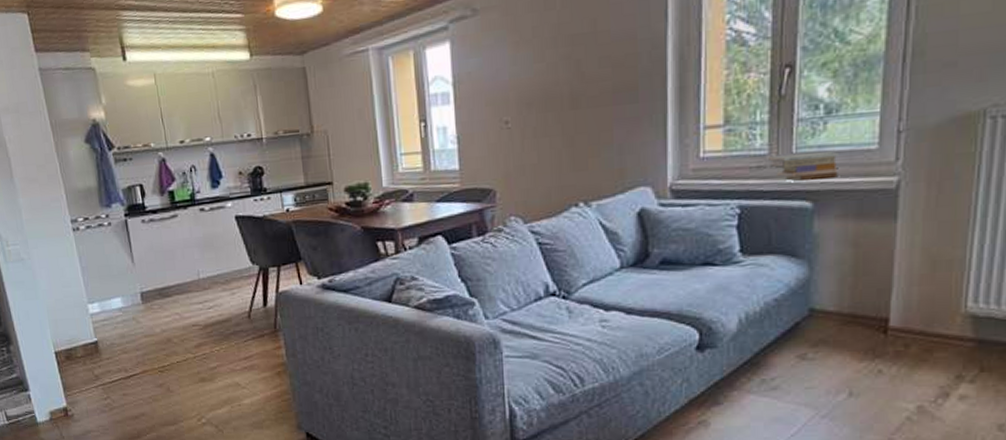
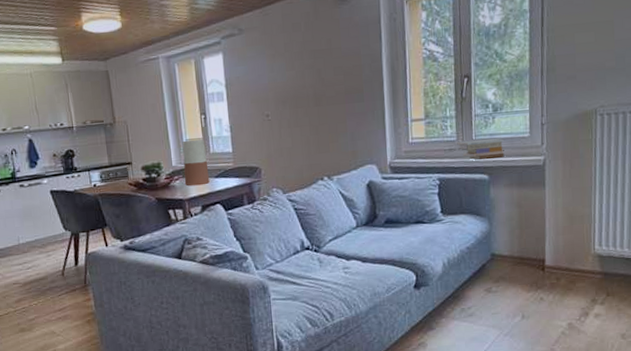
vase: none [395,153,429,213] -> present [182,139,210,186]

